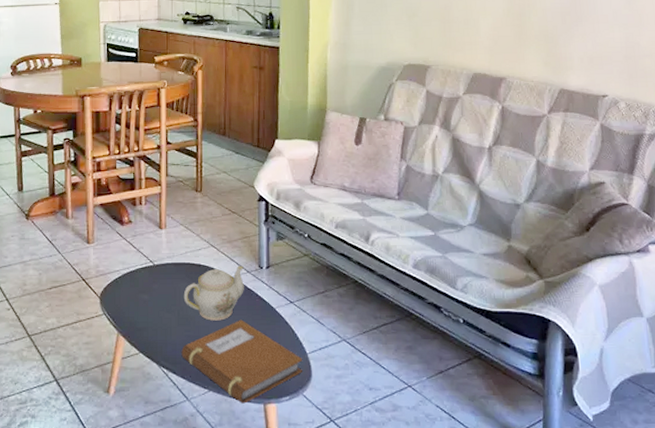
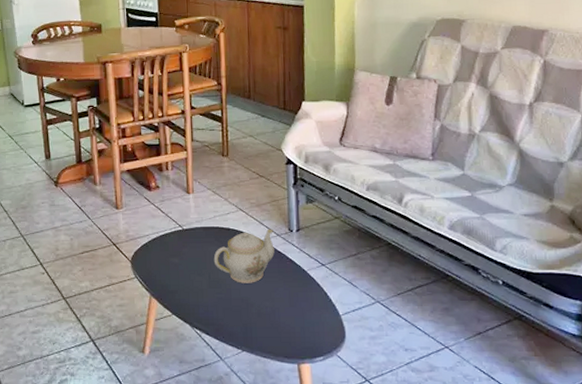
notebook: present [181,319,303,404] -> none [213,282,336,364]

